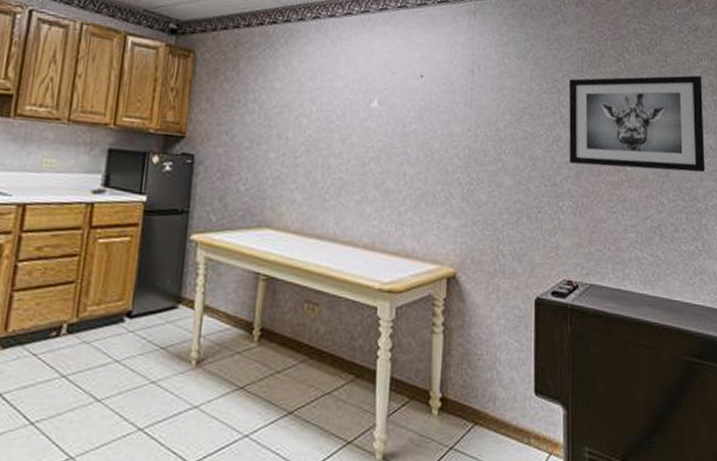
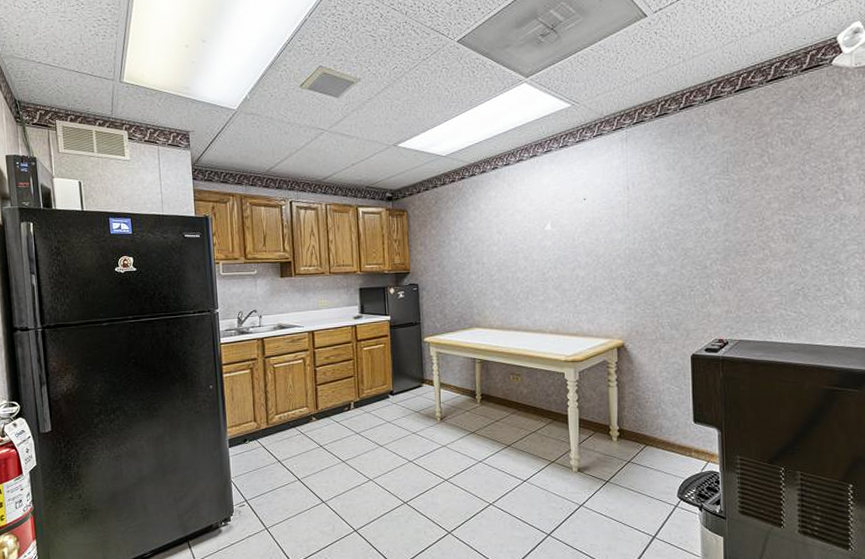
wall art: present [569,75,706,173] -> none [716,155,849,250]

